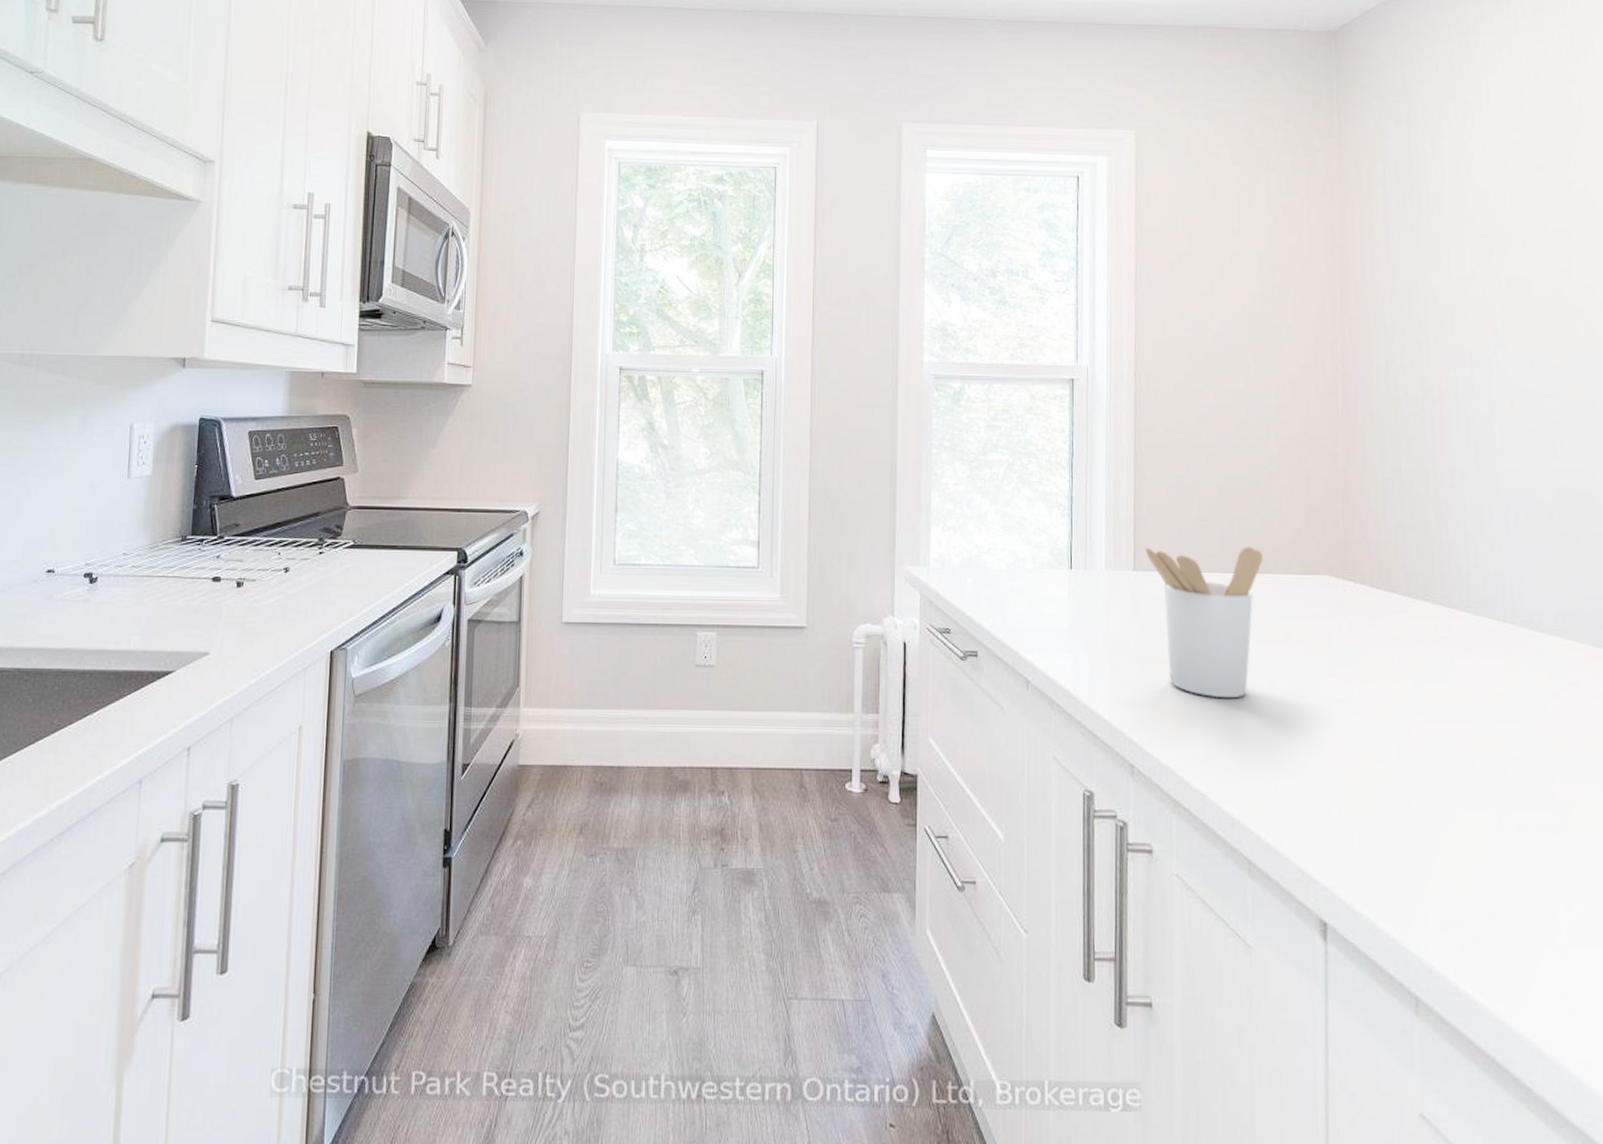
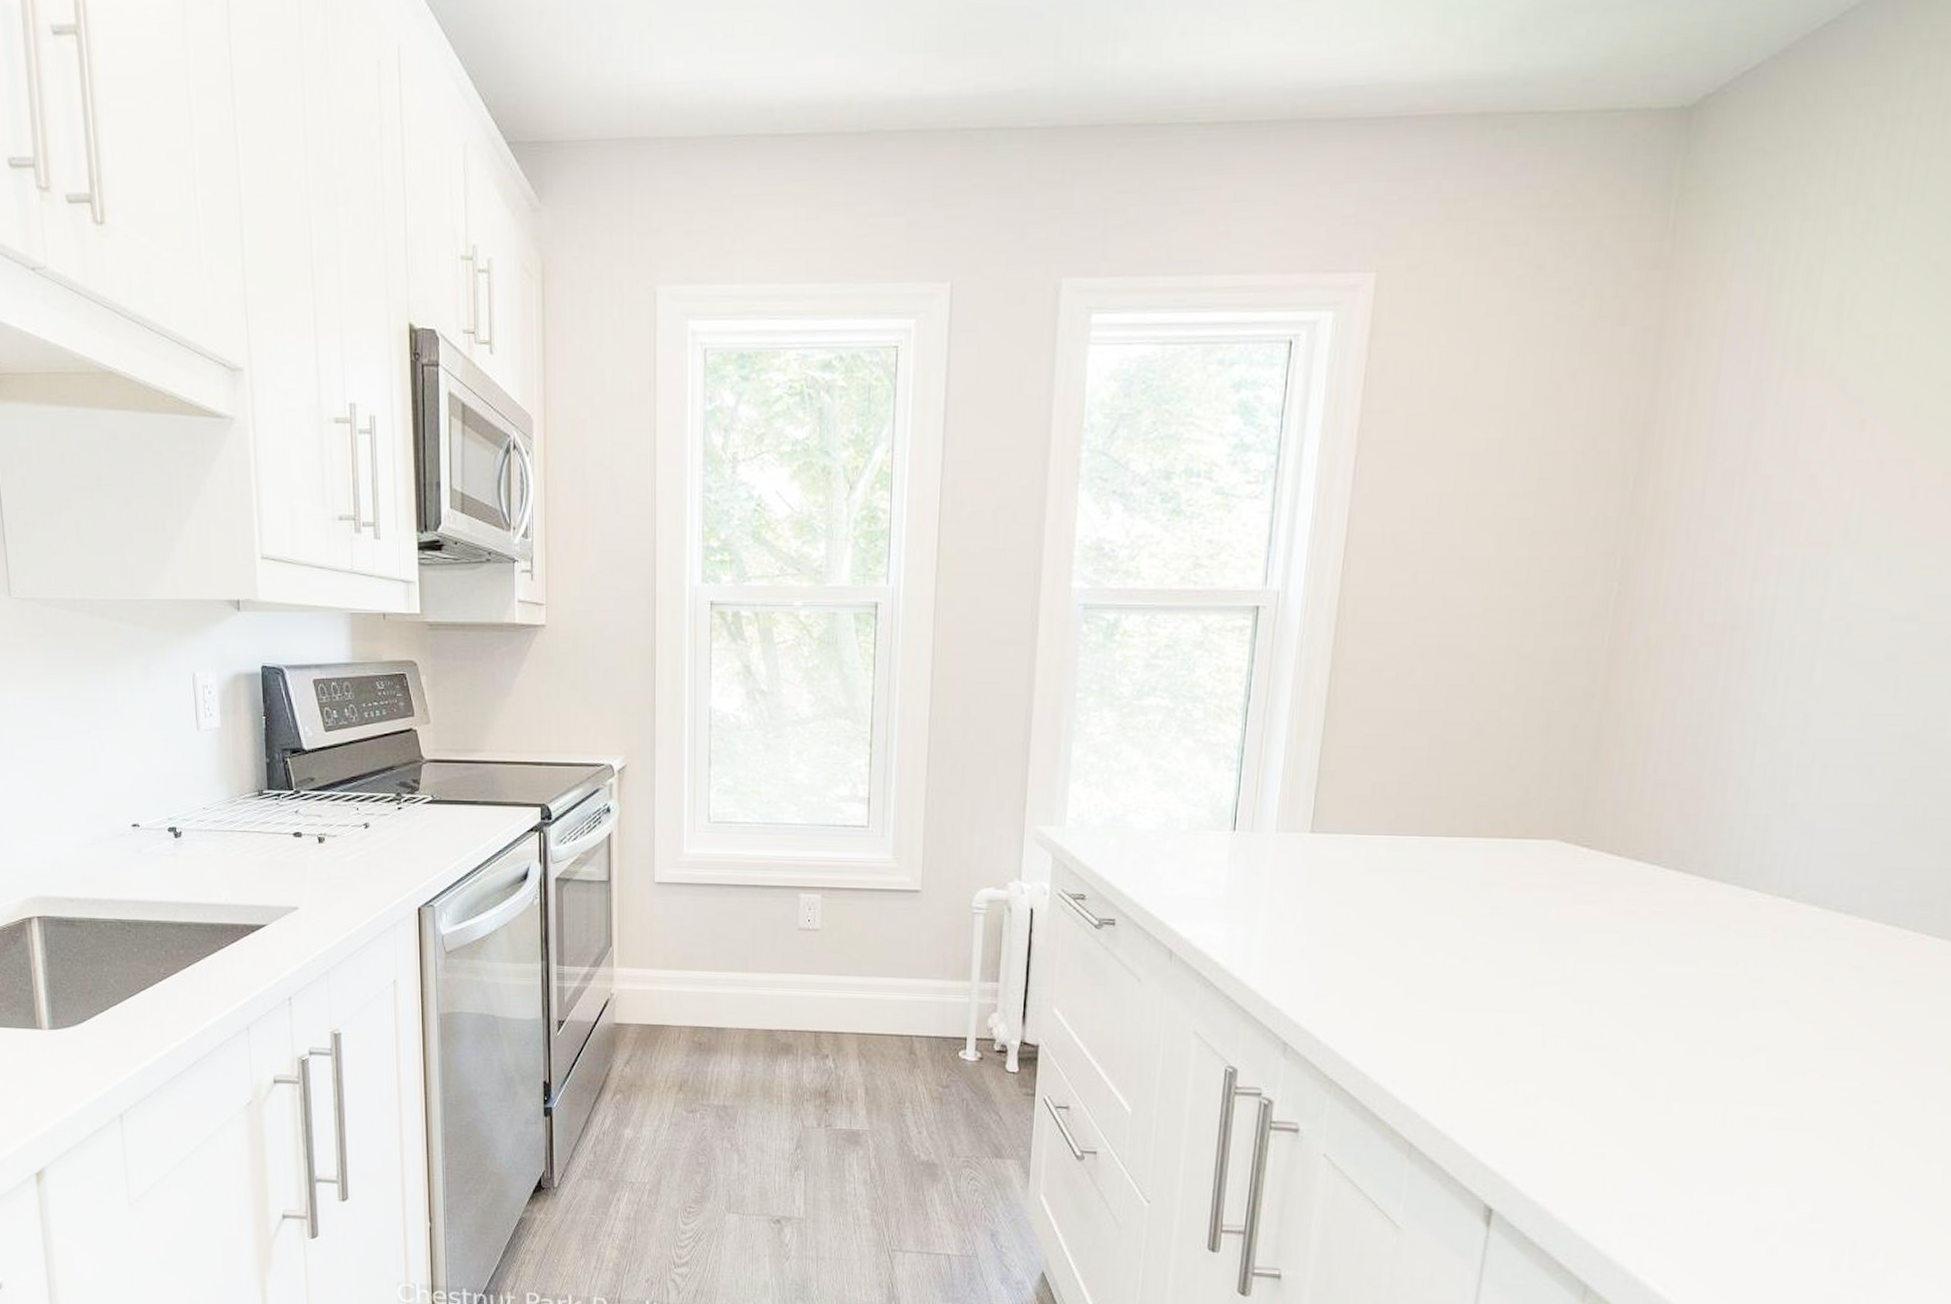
utensil holder: present [1145,546,1263,699] -> none [1328,805,1476,976]

